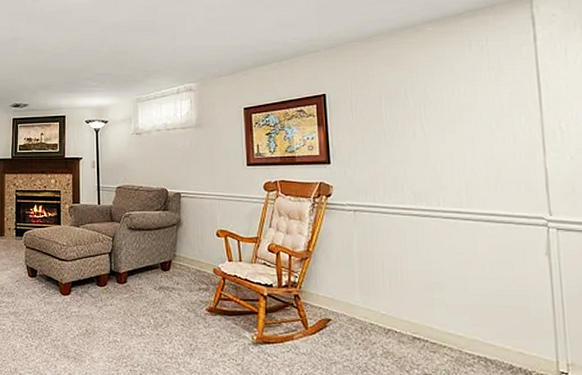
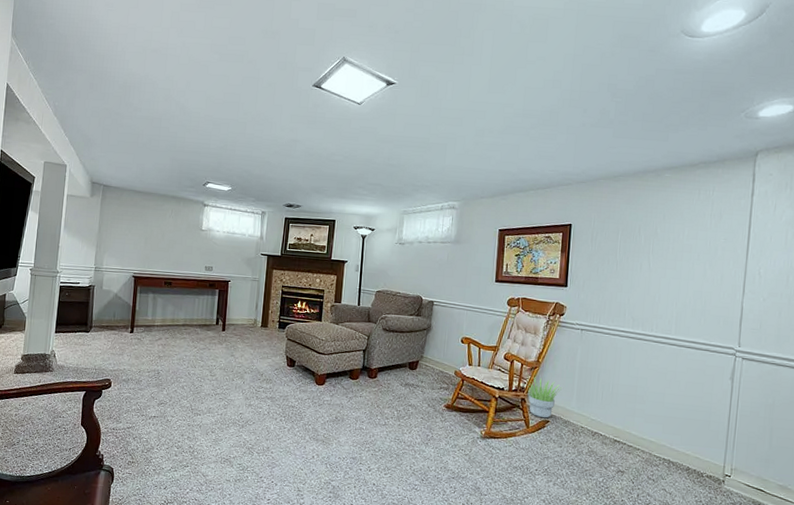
potted plant: none [300,269,340,317] -> present [528,377,562,418]

